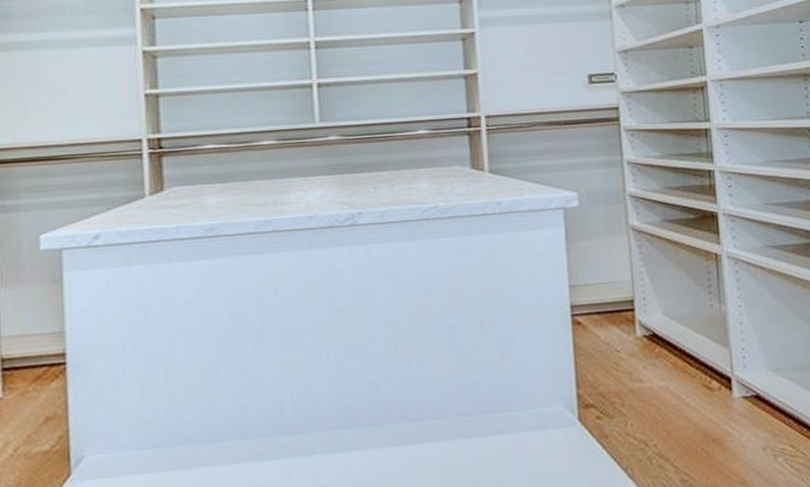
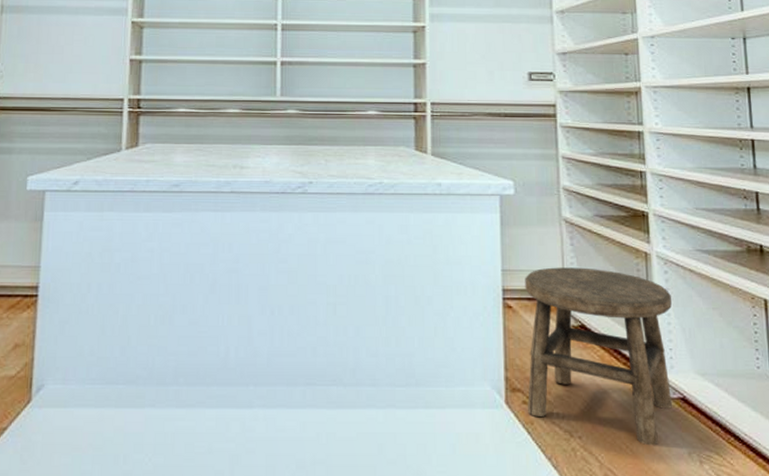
stool: none [593,275,747,446] -> present [525,267,673,446]

